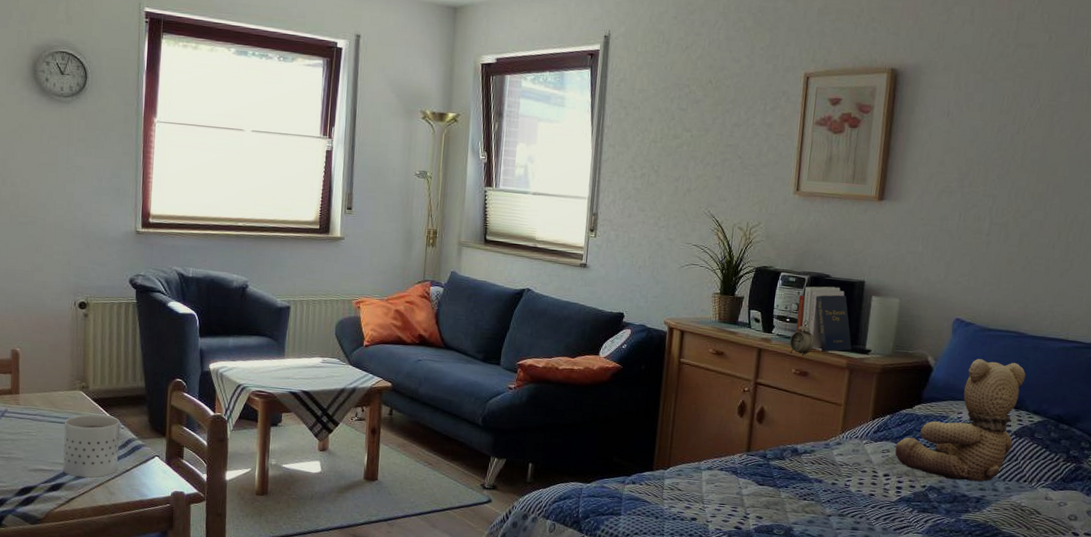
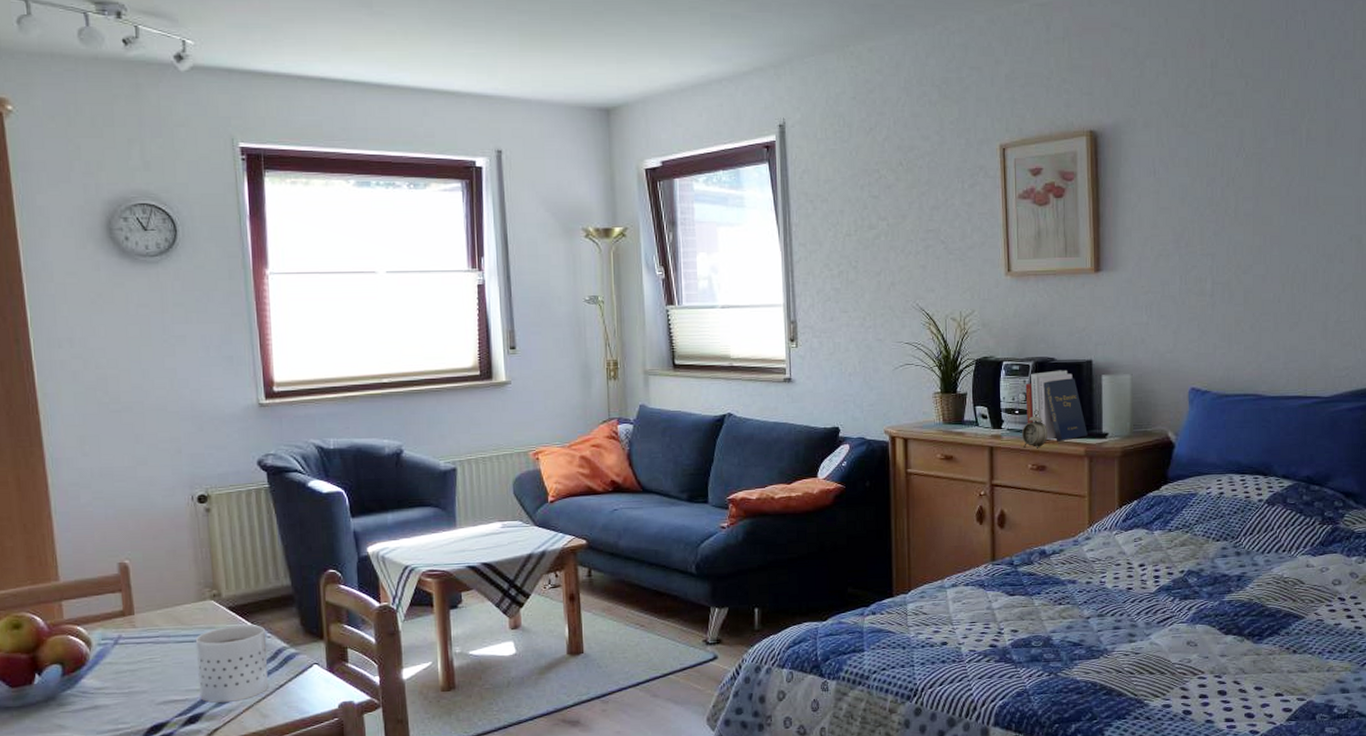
teddy bear: present [895,359,1026,482] -> none [1147,427,1270,560]

